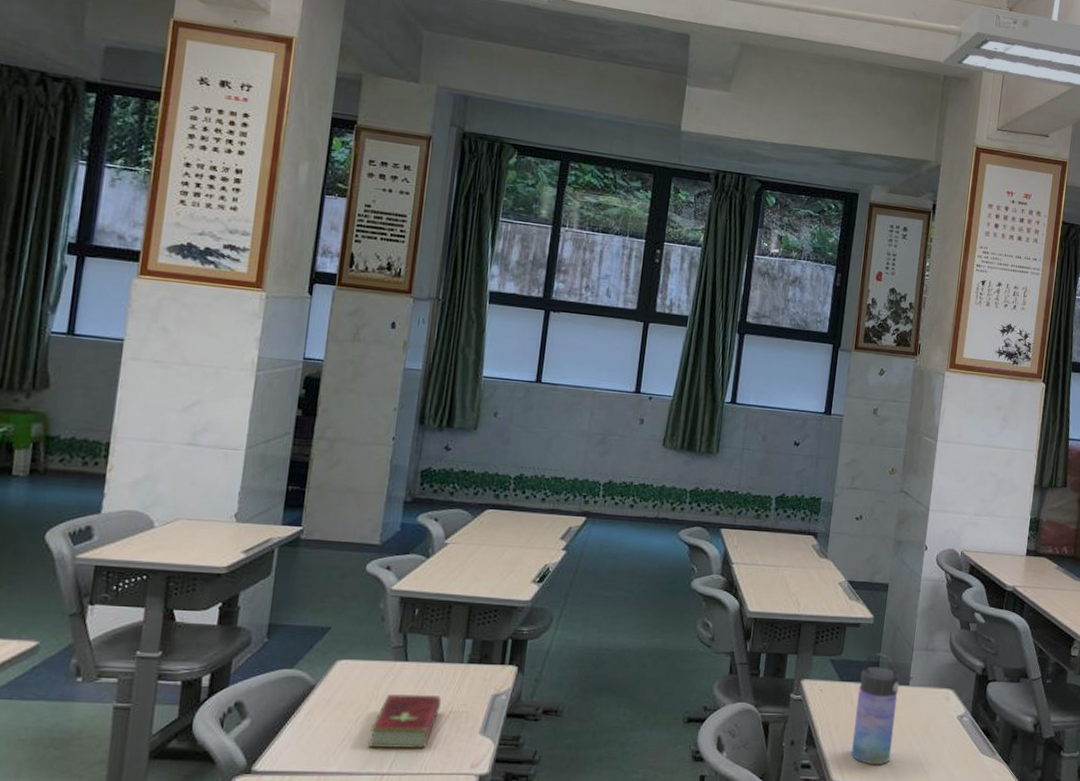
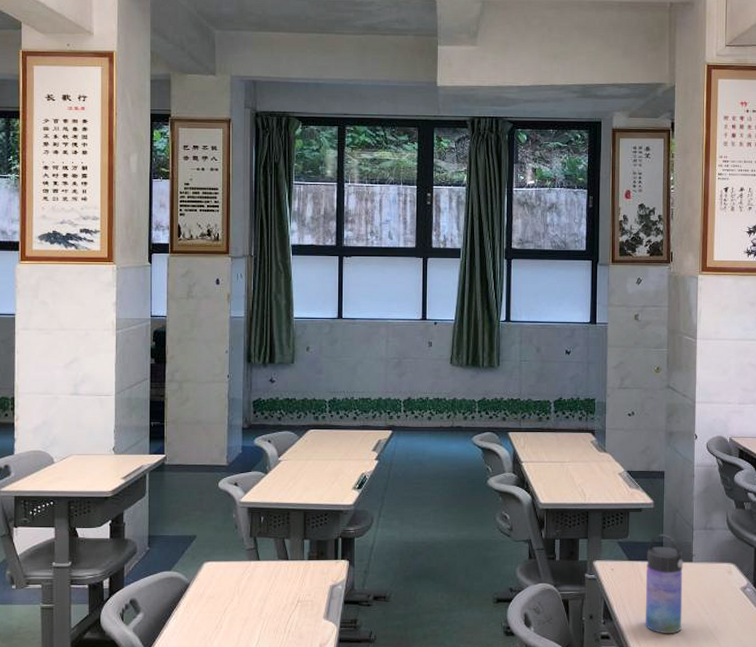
hardcover book: present [368,694,441,749] -> none [236,588,291,633]

